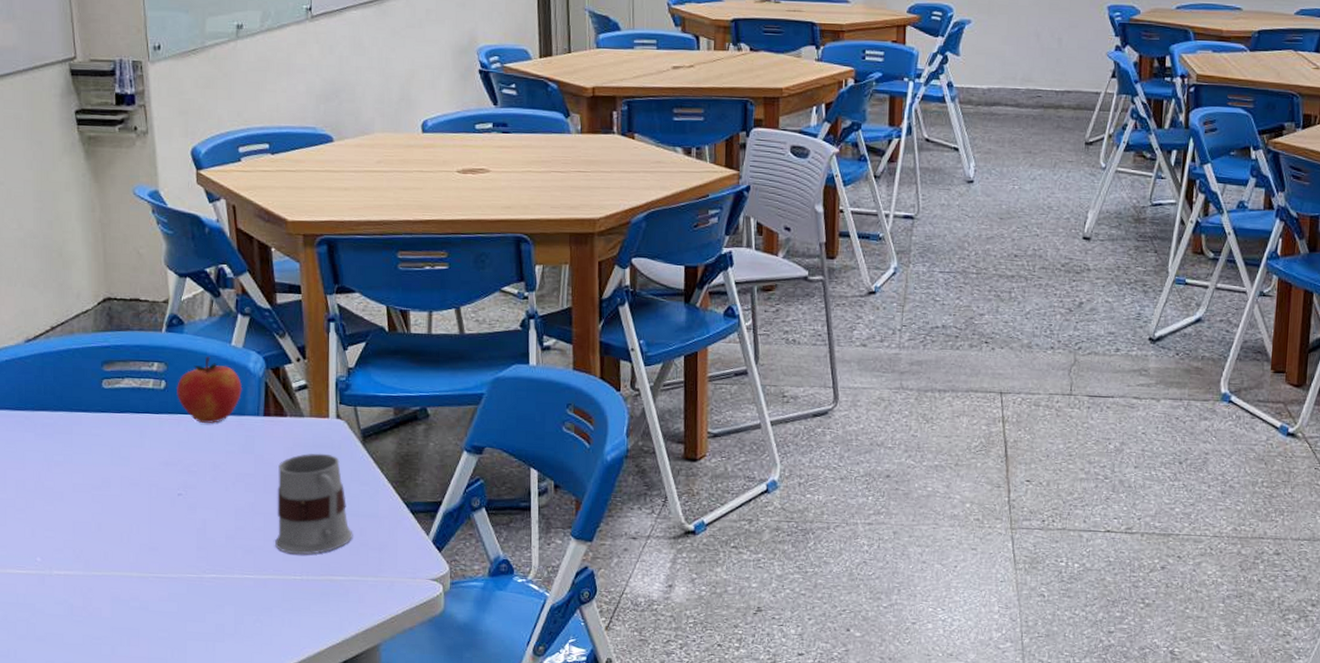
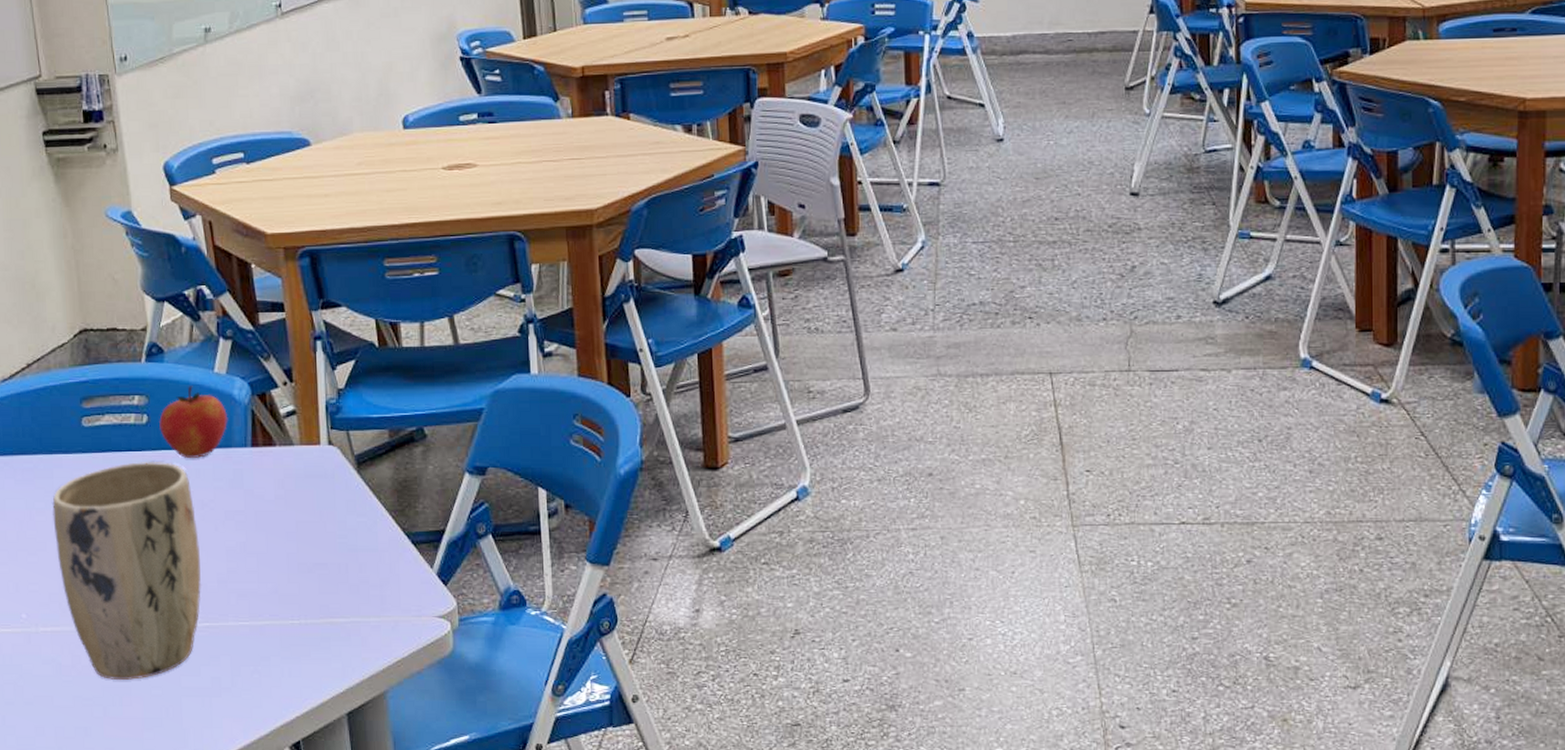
plant pot: none [70,423,210,623] -> present [52,461,201,680]
mug: present [275,453,353,555] -> none [269,484,352,597]

